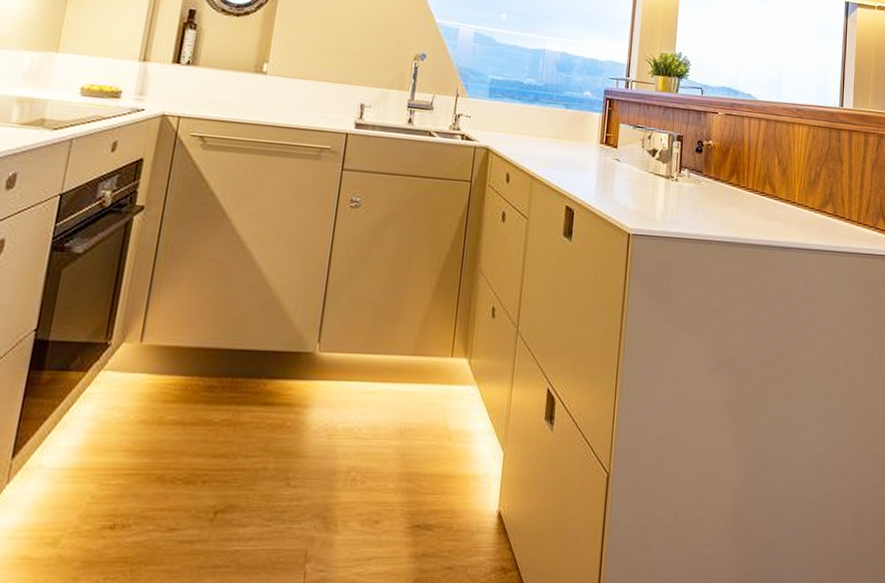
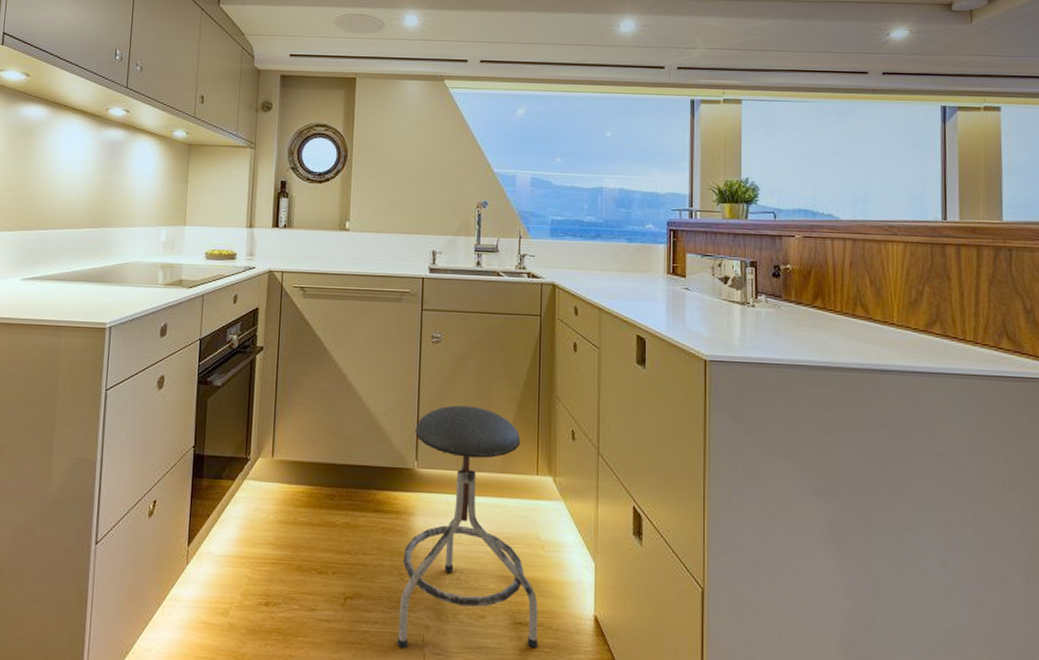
stool: none [274,279,440,568] -> present [397,405,539,649]

